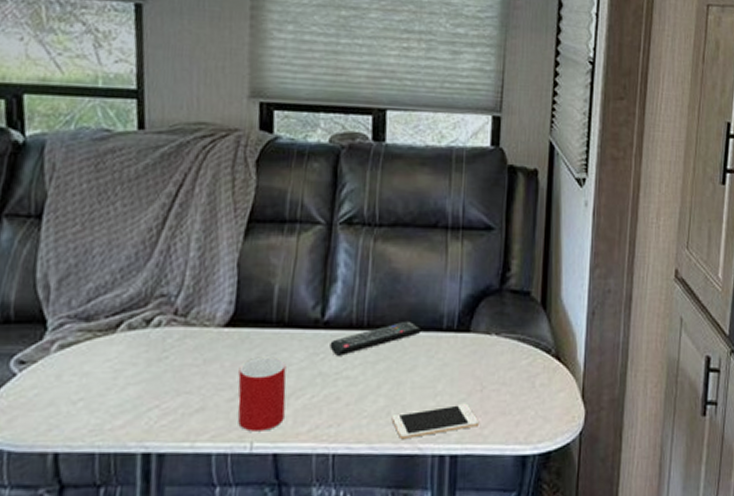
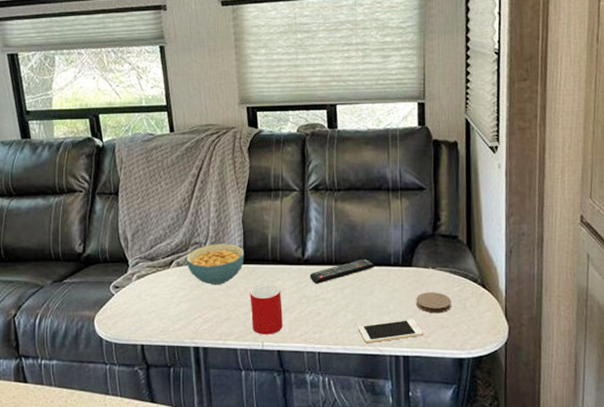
cereal bowl: none [143,297,237,359] -> present [186,244,245,286]
coaster: none [472,367,518,396] -> present [416,292,452,314]

